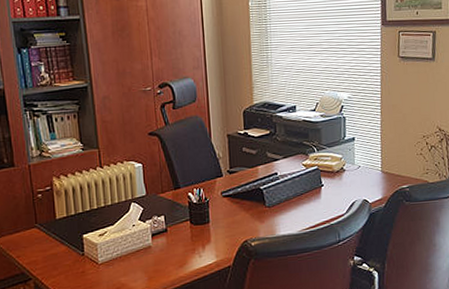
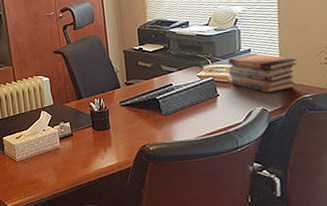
book stack: none [333,141,396,184] -> present [228,53,297,94]

